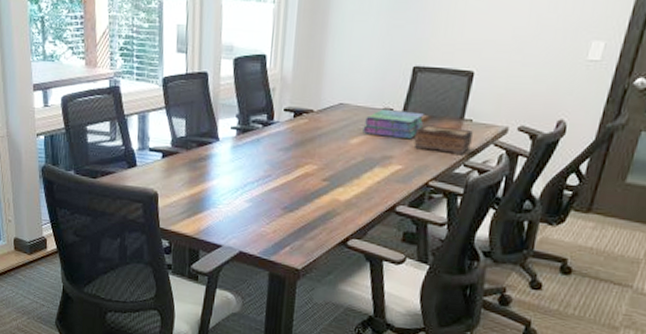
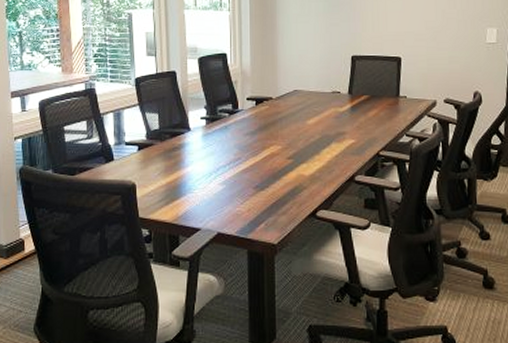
stack of books: present [363,108,425,140] -> none [317,92,368,117]
tissue box: present [413,125,473,156] -> none [361,103,409,127]

